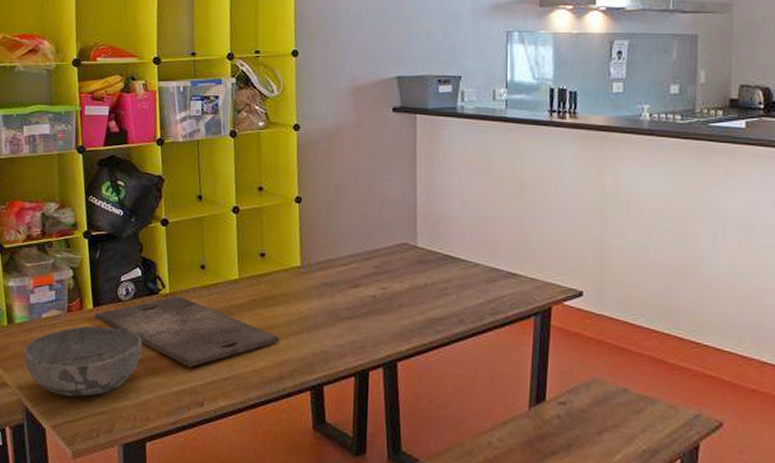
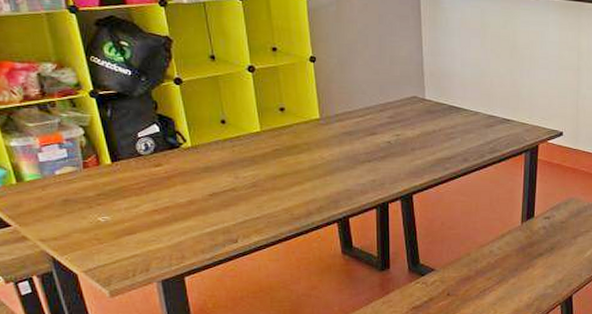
bowl: present [23,326,143,397] -> none [40,180,170,244]
cutting board: present [95,296,279,367] -> none [114,149,305,210]

